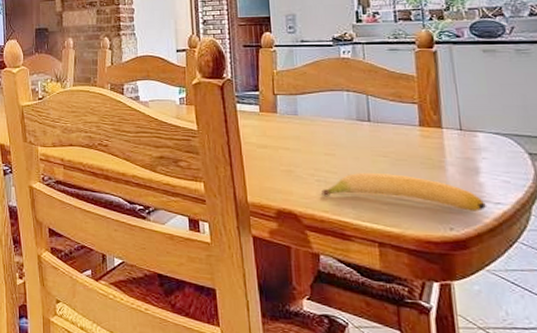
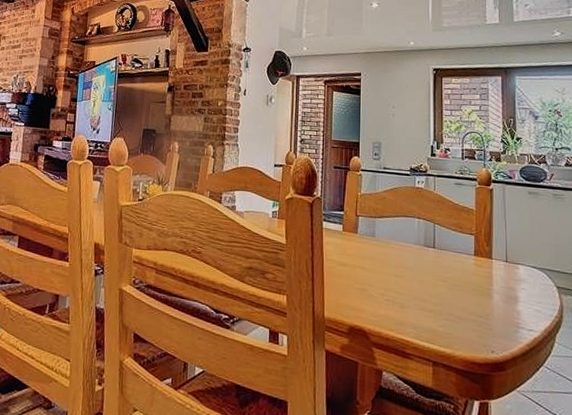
banana: present [321,173,486,212] -> none [389,295,521,337]

